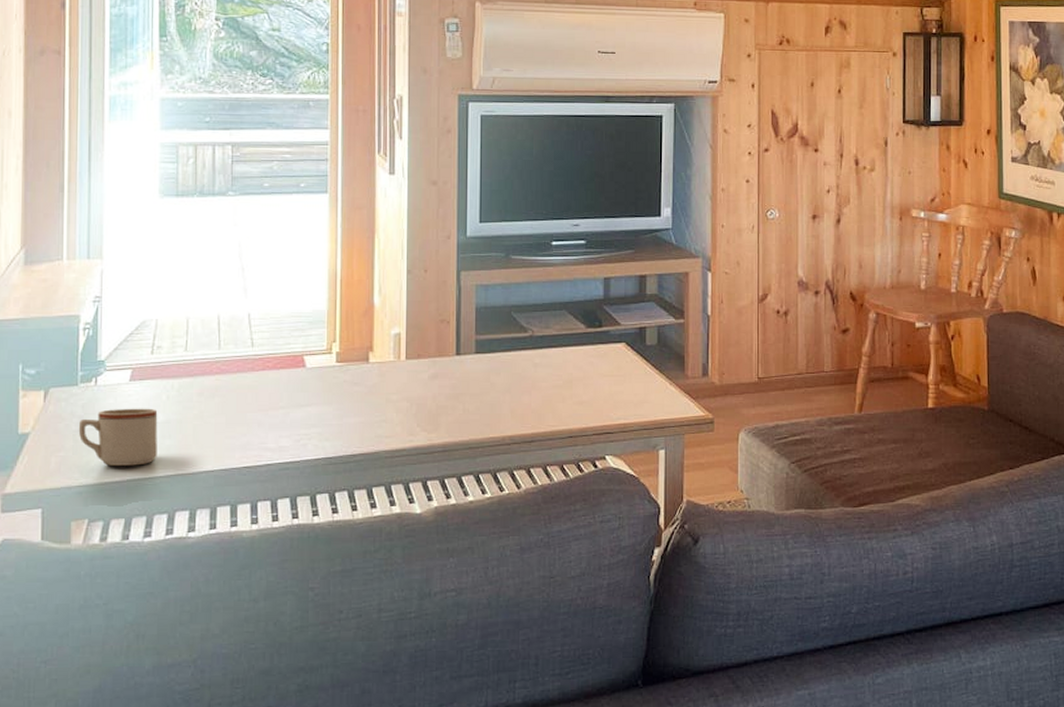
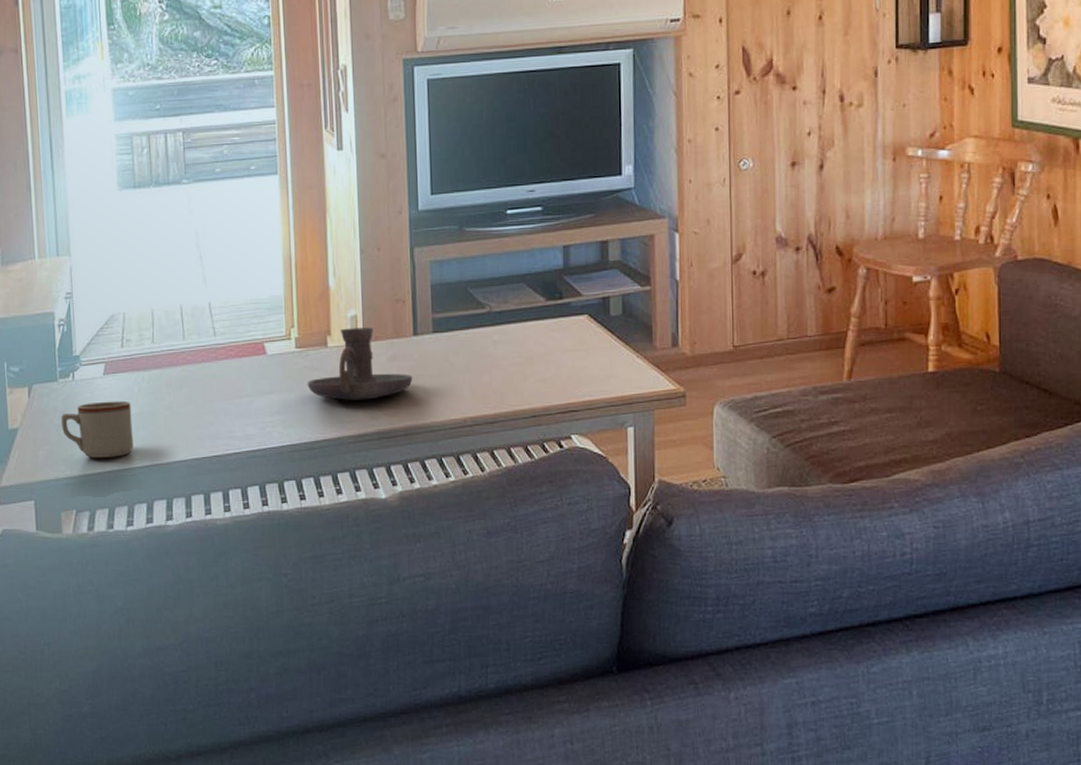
candle holder: none [346,345,454,416] -> present [307,327,413,401]

